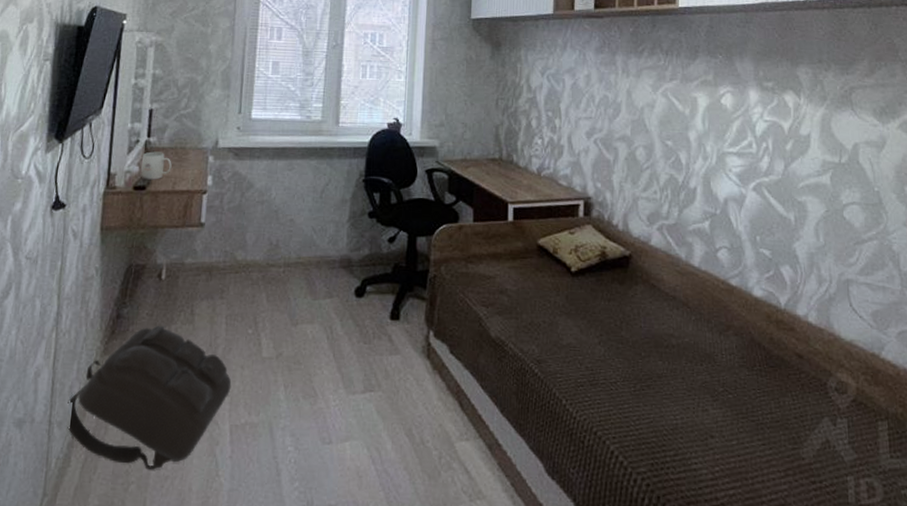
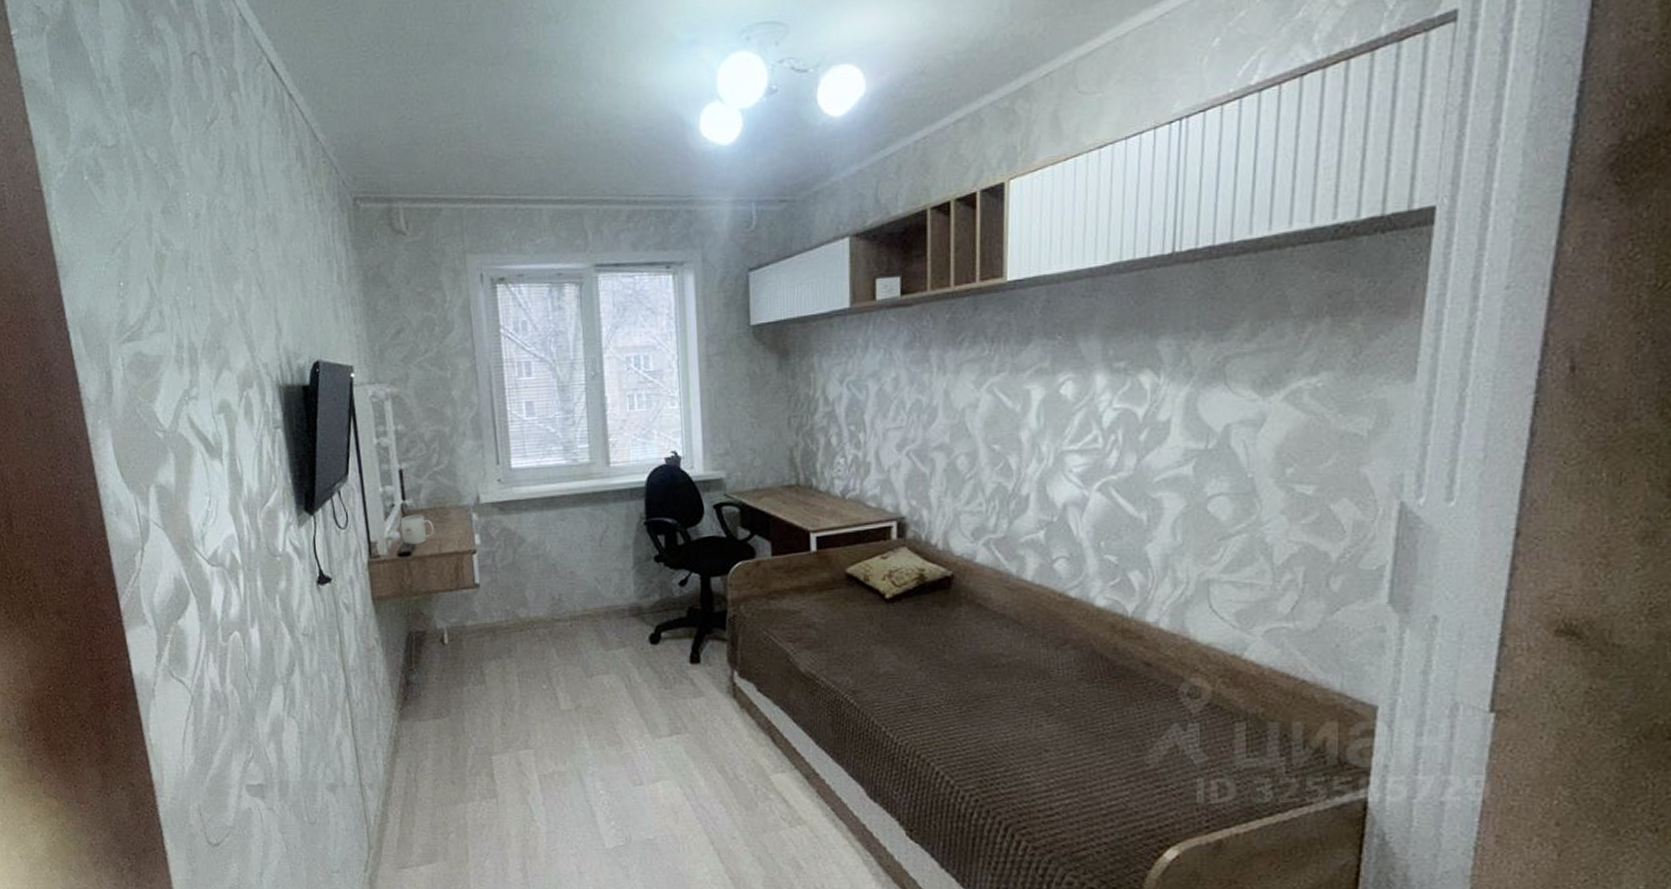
backpack: present [67,325,232,470] -> none [374,688,534,820]

